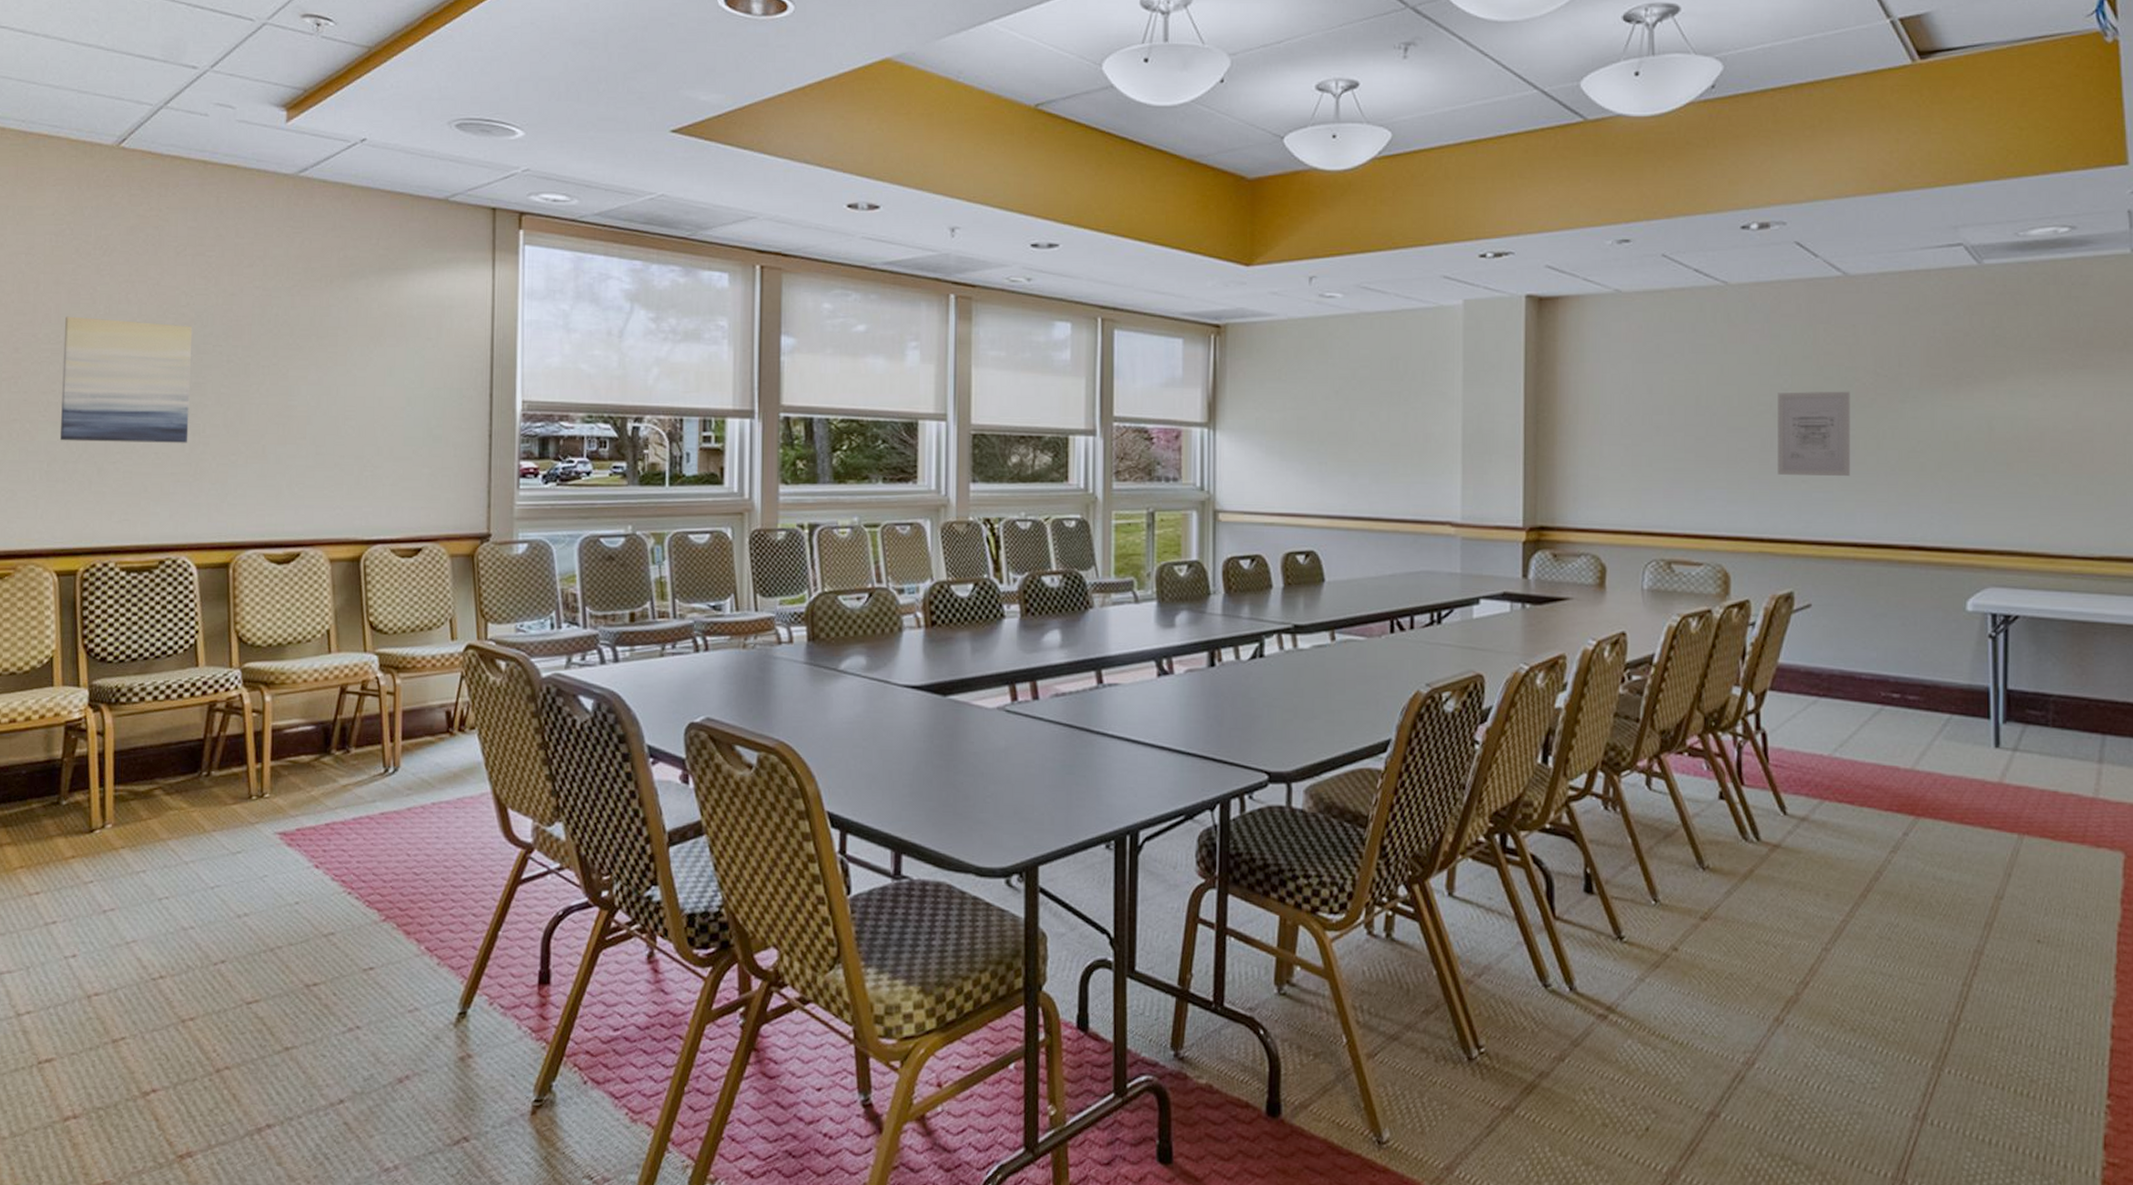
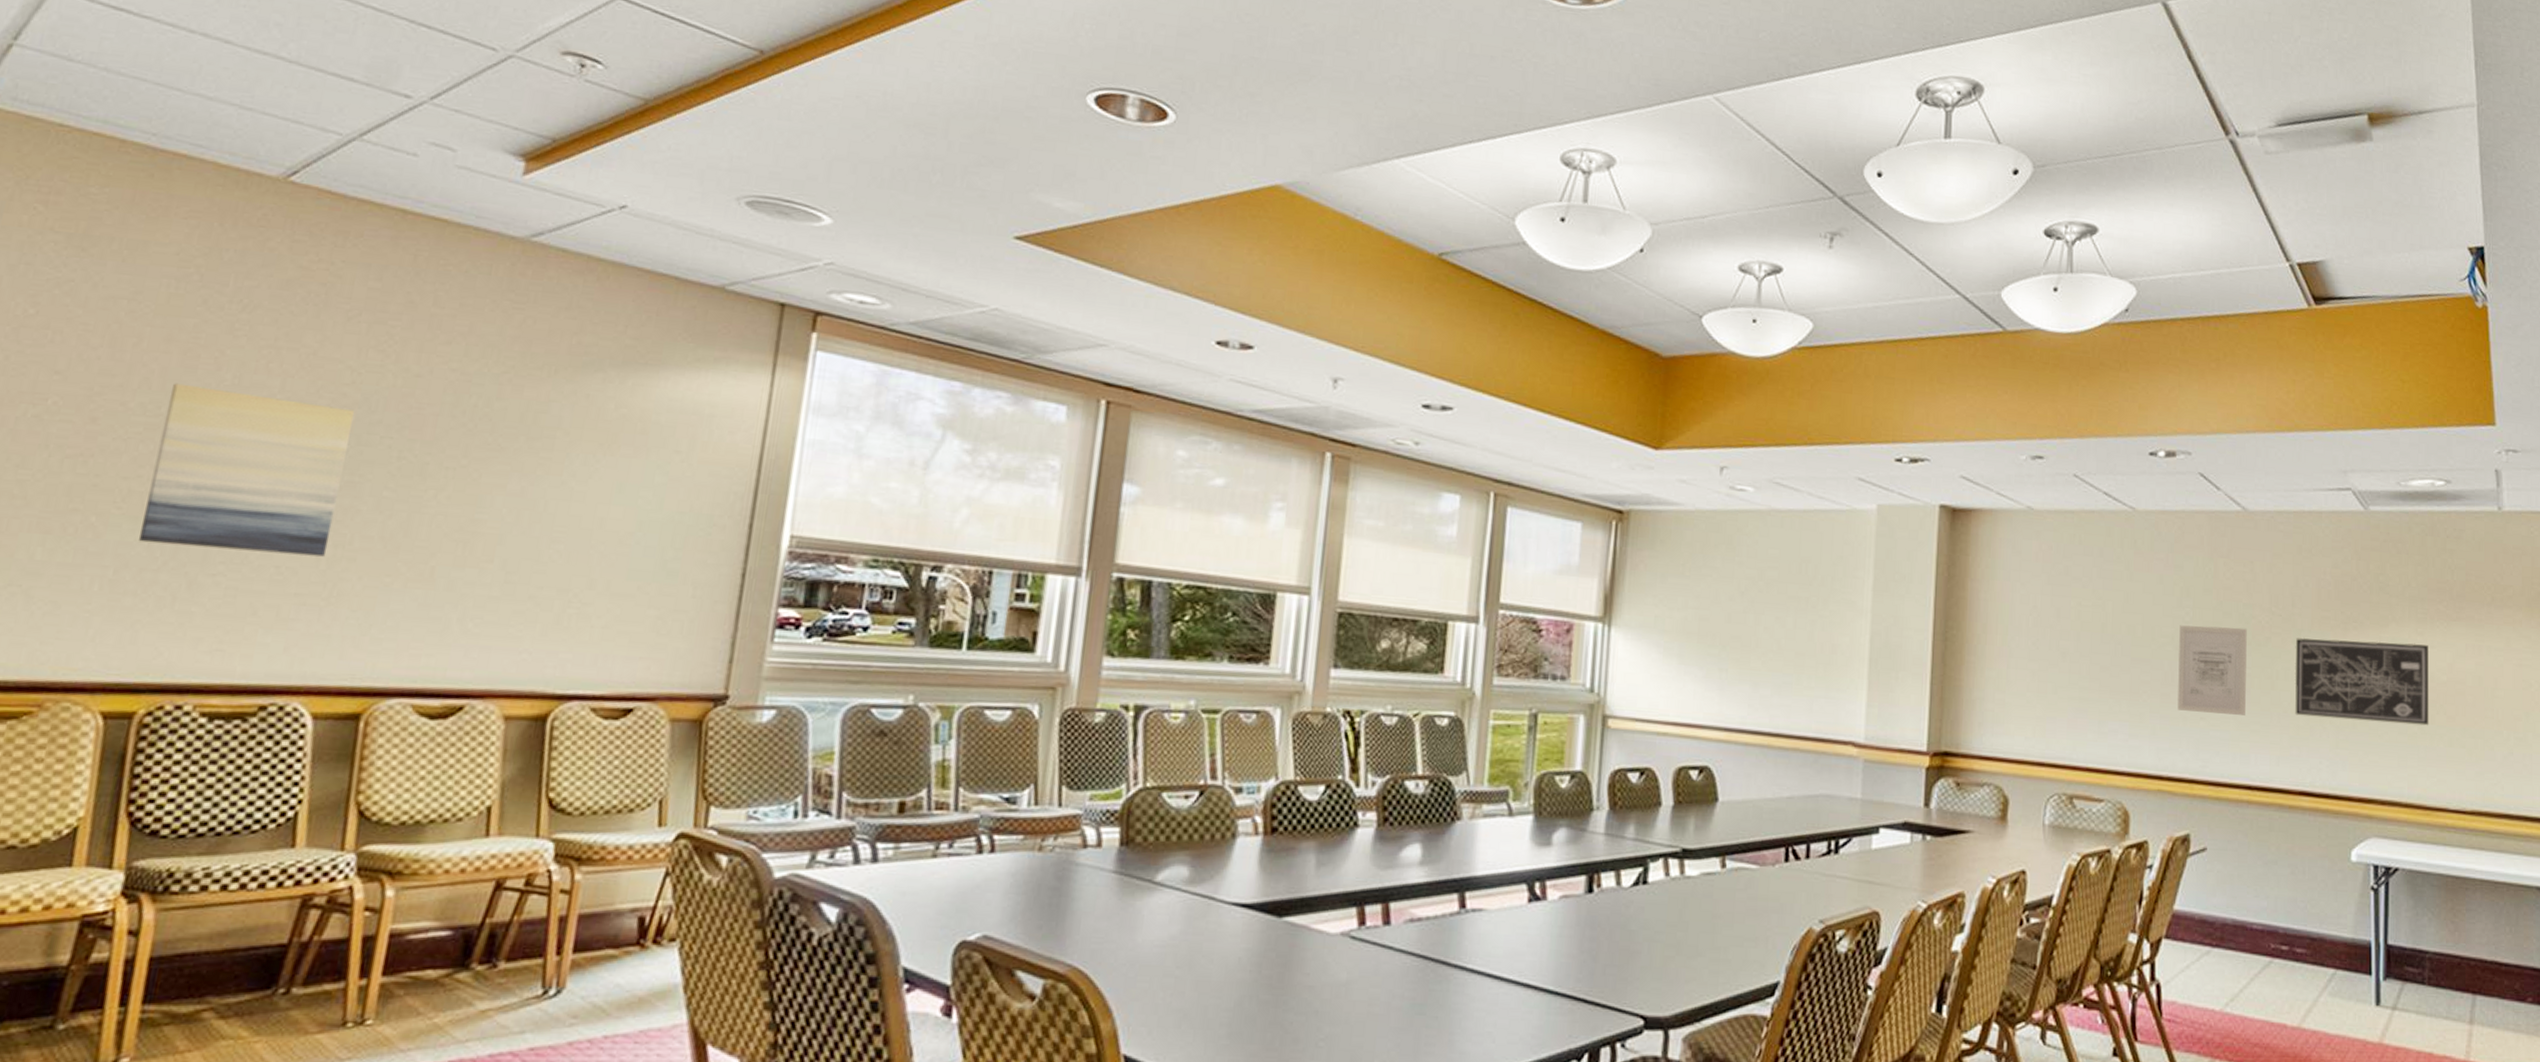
wall art: none [1902,394,2053,475] -> present [2295,638,2429,726]

